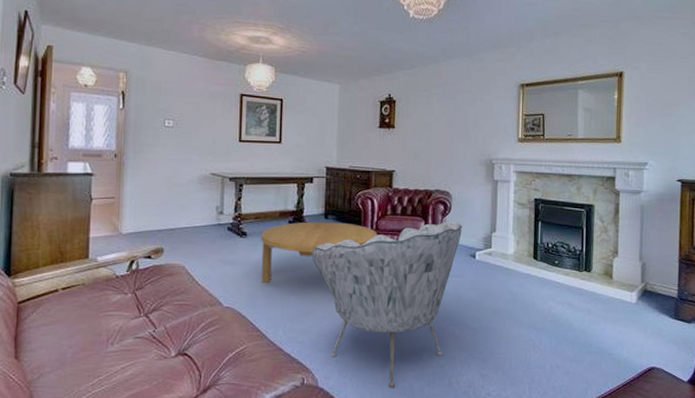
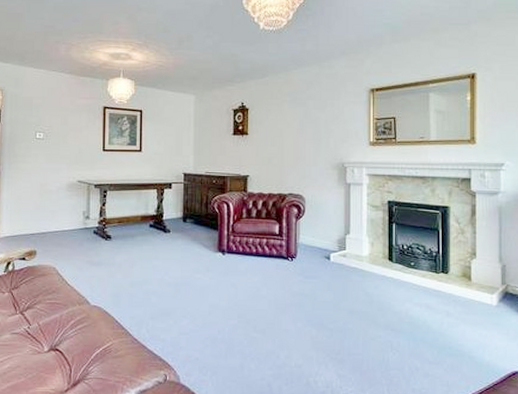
coffee table: present [261,221,377,283] -> none [124,225,234,283]
armchair: present [312,221,463,387] -> none [171,223,317,385]

